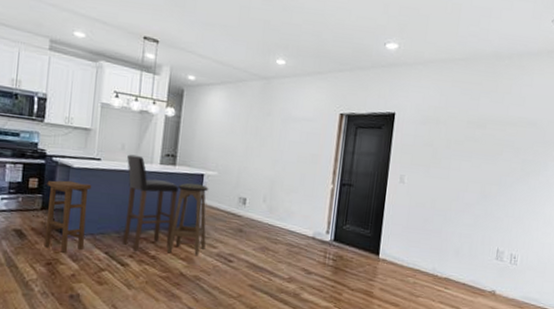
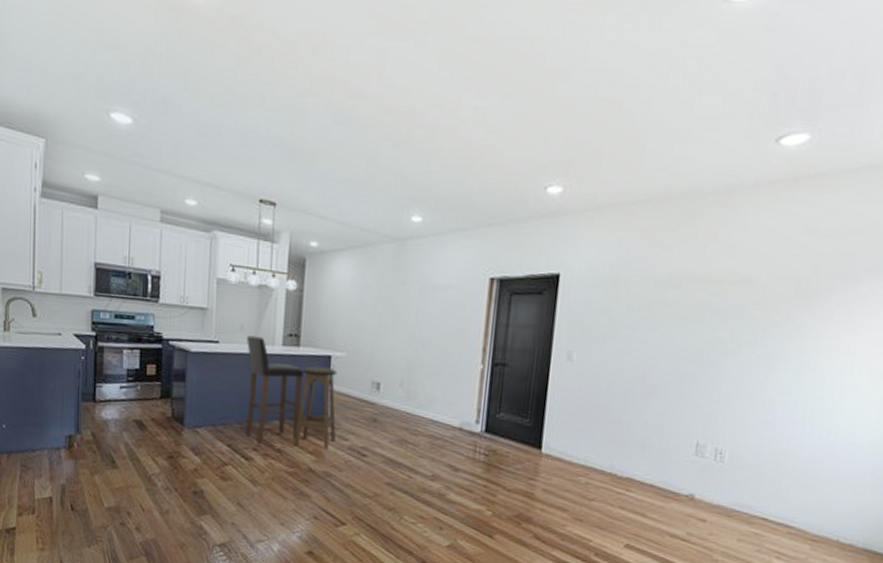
bar stool: present [44,180,92,253] -> none [165,366,211,446]

